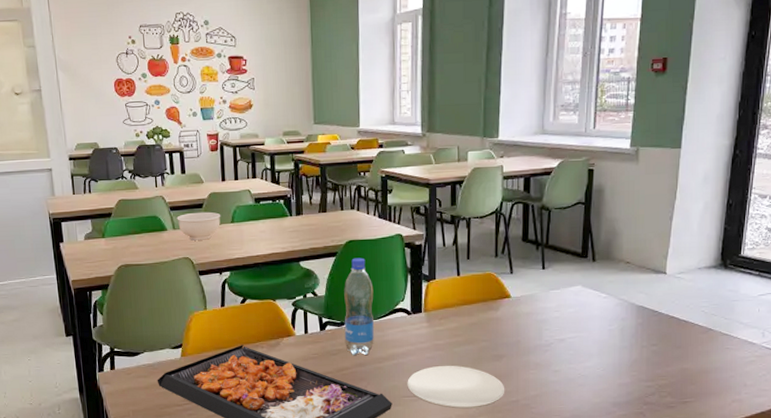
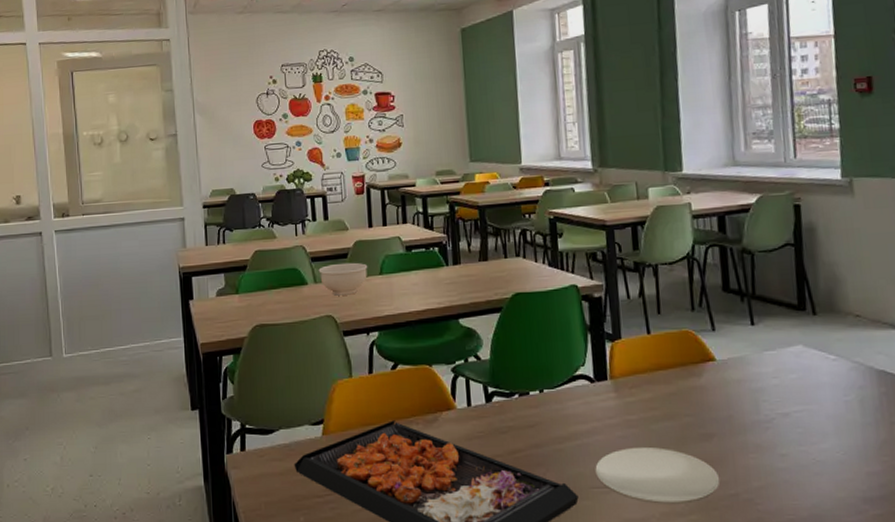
bottle: present [344,258,374,356] -> none [512,313,552,434]

